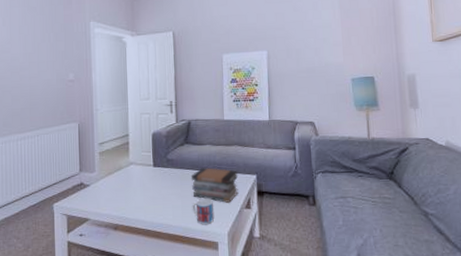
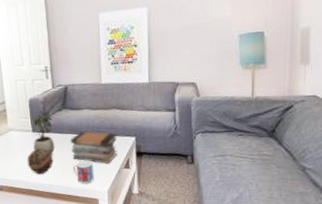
decorative ball: none [146,184,173,213] -> present [27,148,53,174]
potted plant: none [153,141,176,193] -> present [33,107,55,156]

